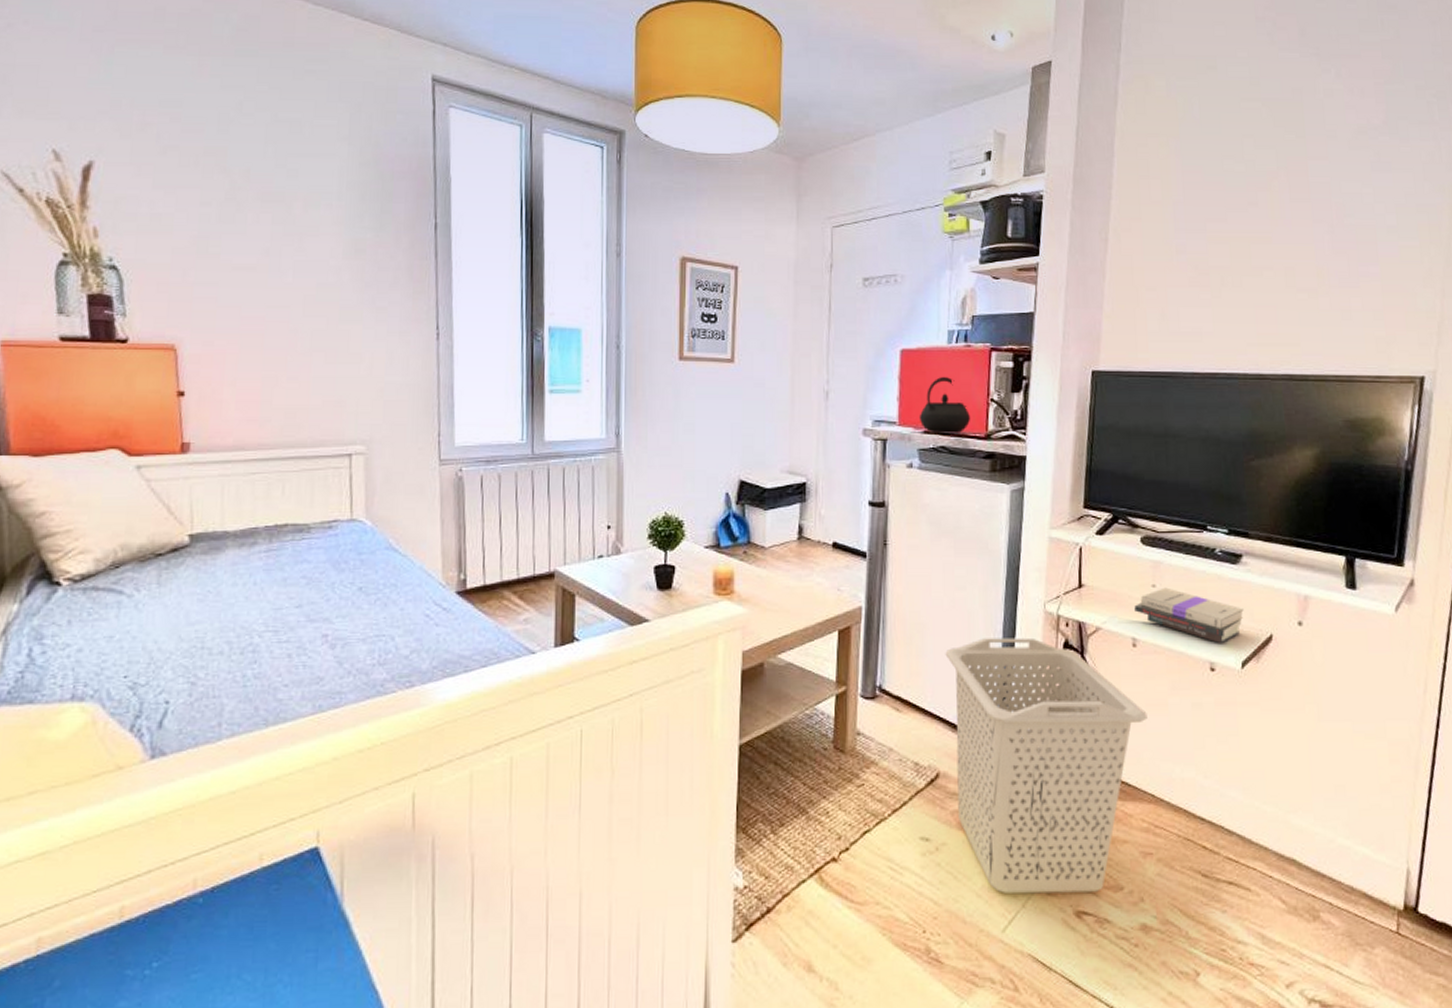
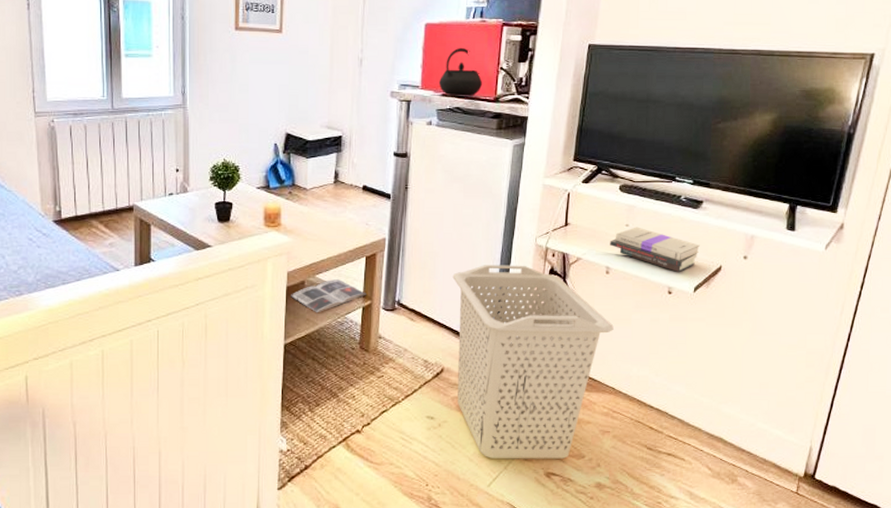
magazine: none [745,658,840,704] -> present [290,278,366,313]

